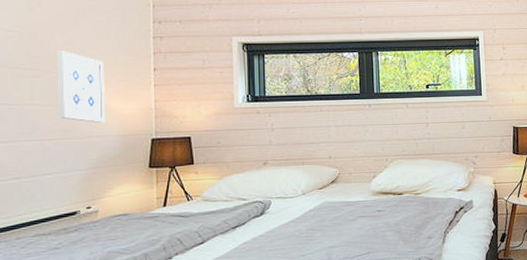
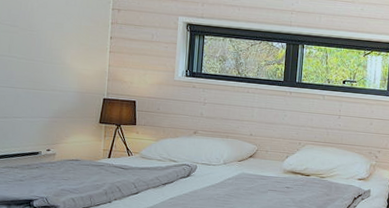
wall art: present [57,50,106,123] -> none [30,11,70,79]

